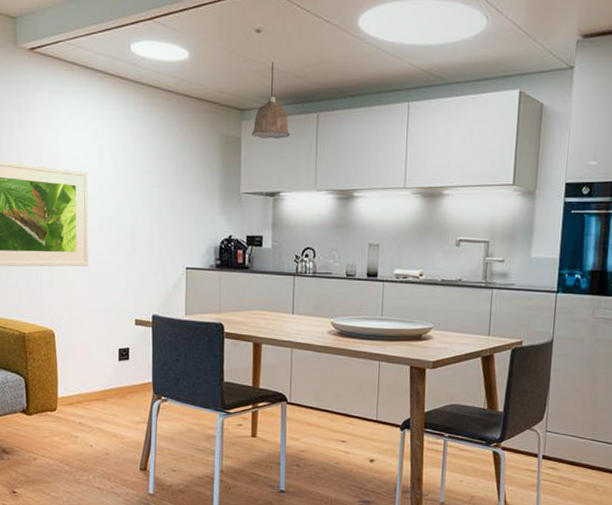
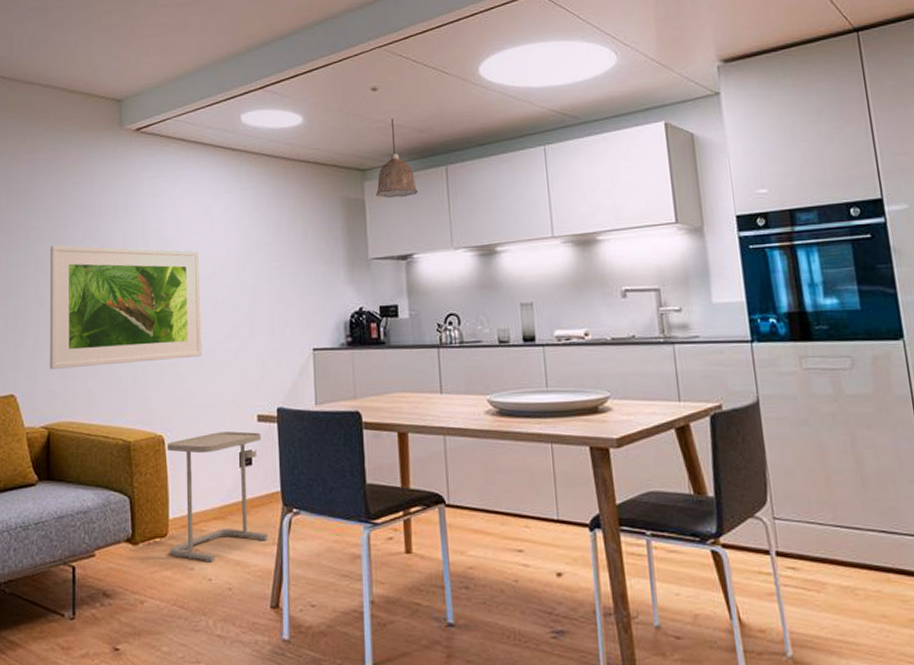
side table: none [57,331,140,433] -> present [167,431,268,563]

